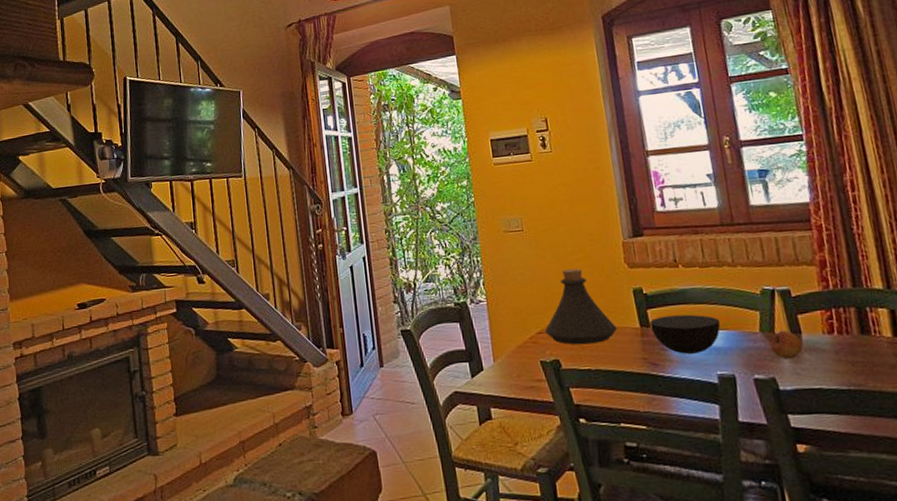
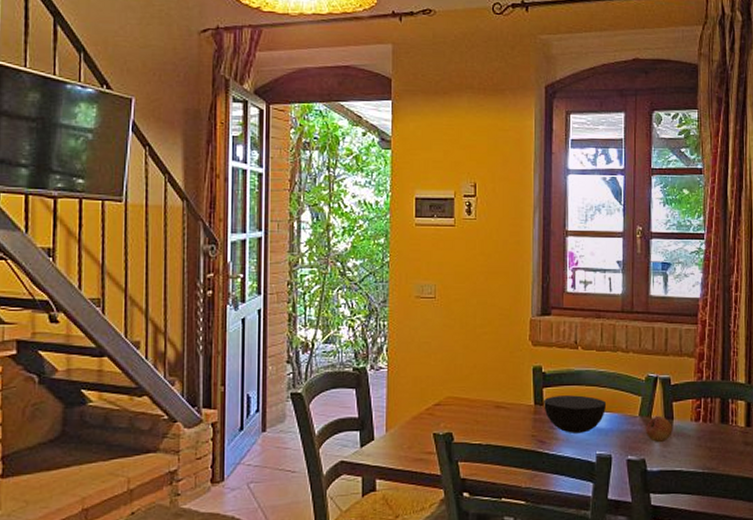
bottle: present [544,268,617,345] -> none [441,342,512,419]

